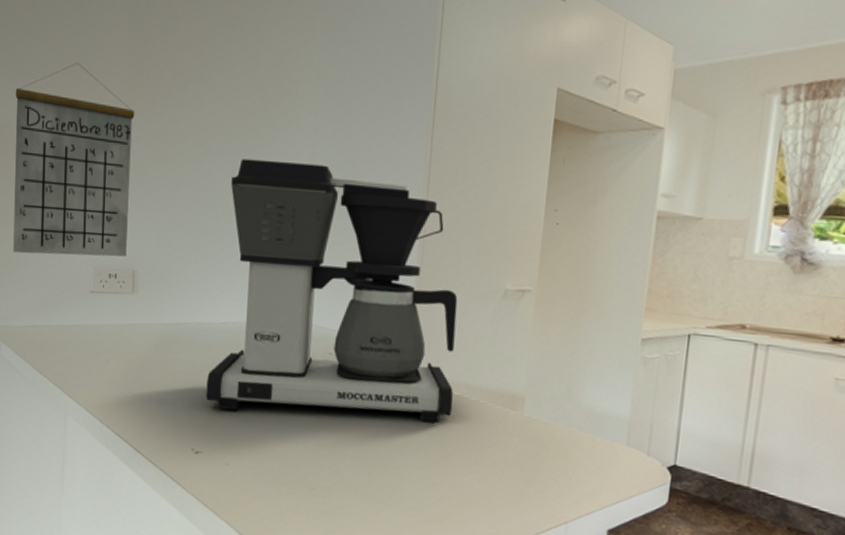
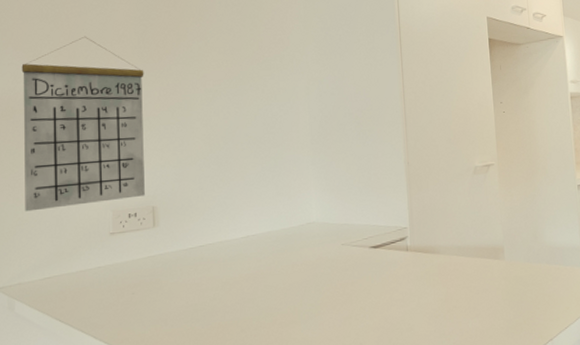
coffee maker: present [206,158,458,423] -> none [233,93,449,314]

